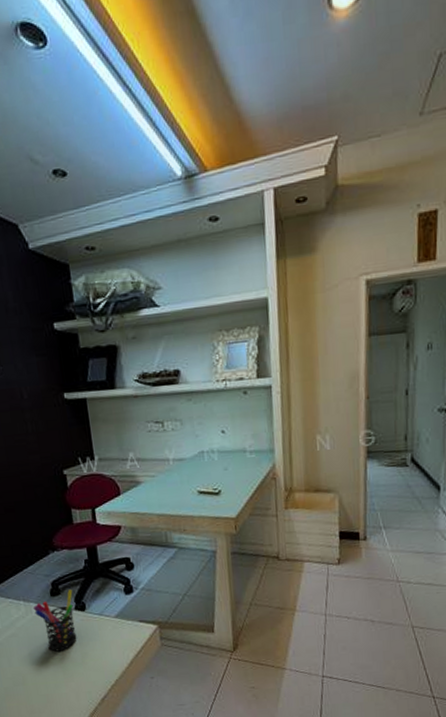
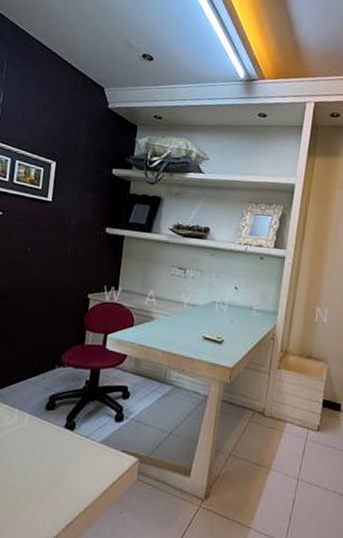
pen holder: present [33,589,77,652] -> none [25,407,67,467]

